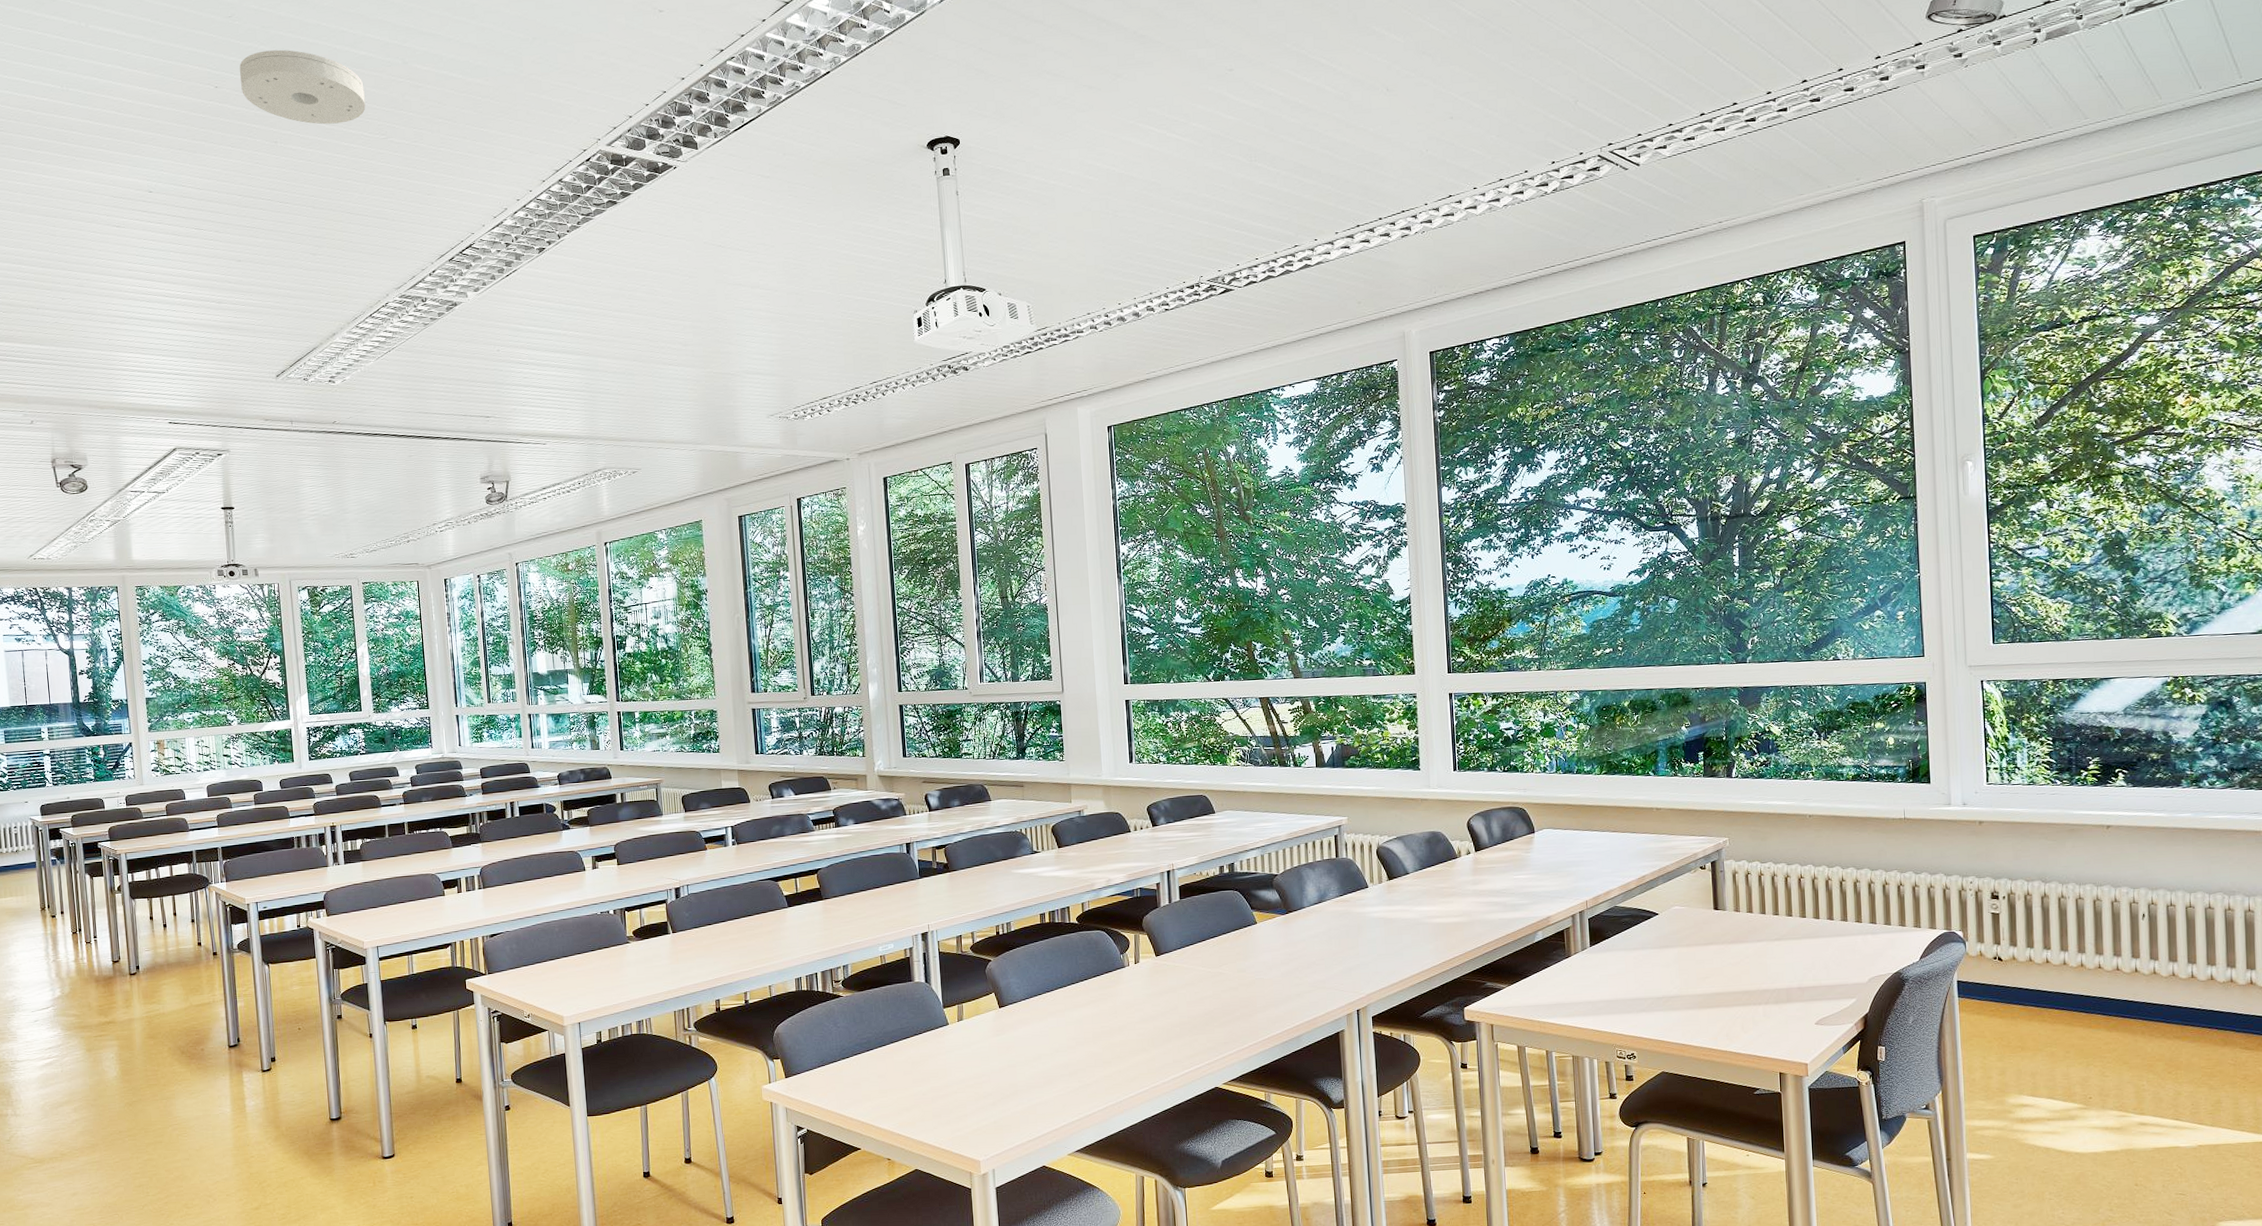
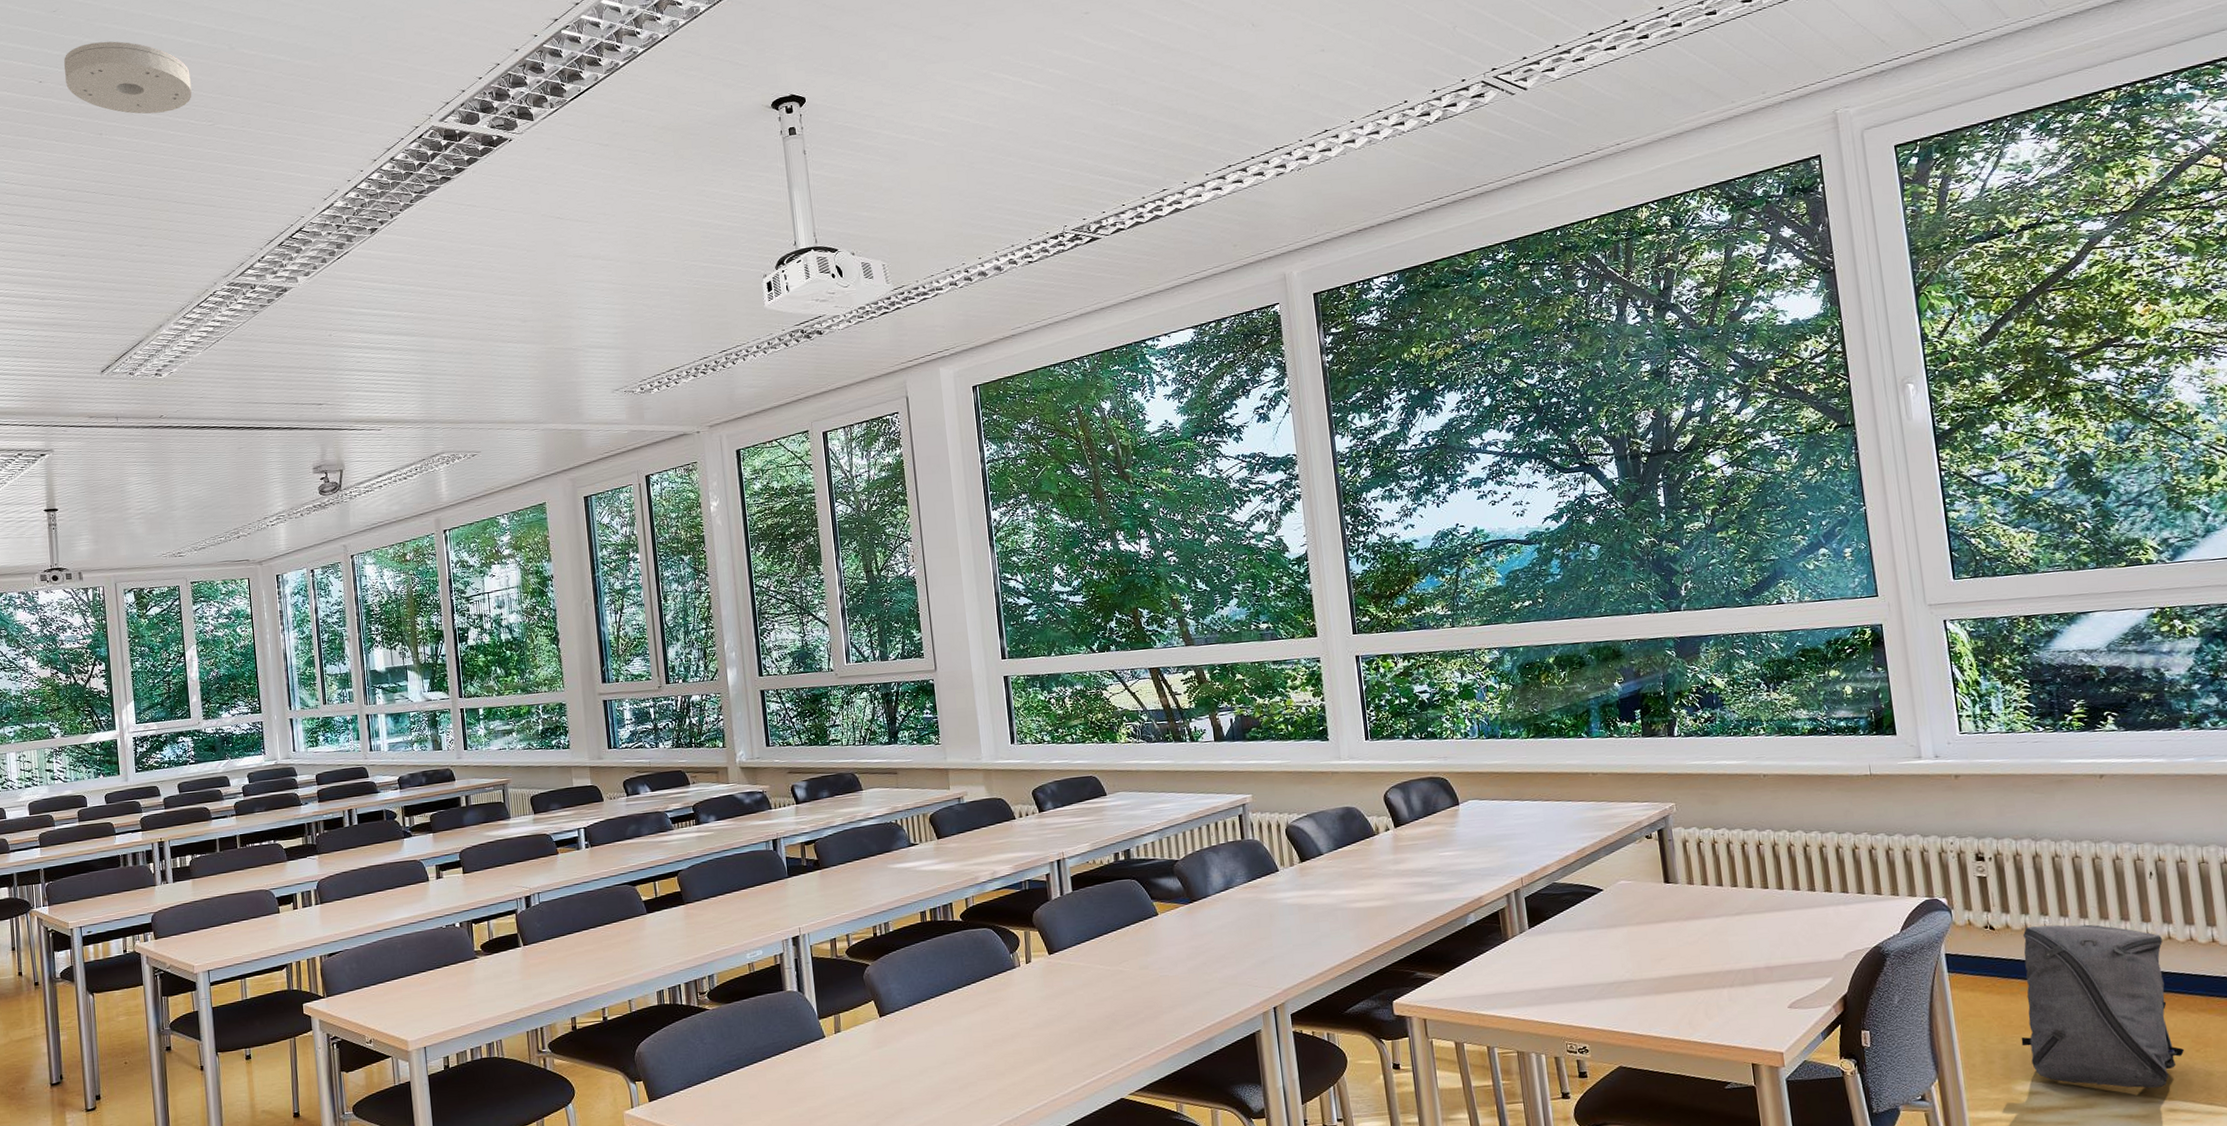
backpack: none [2017,958,2159,1104] -> present [2021,924,2185,1088]

